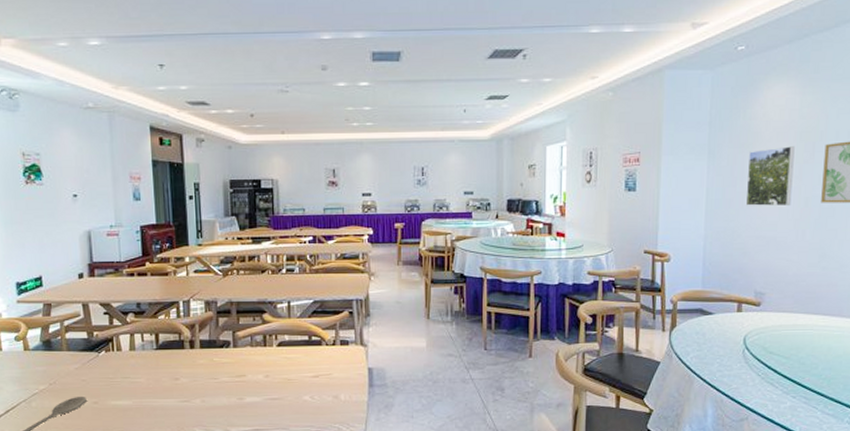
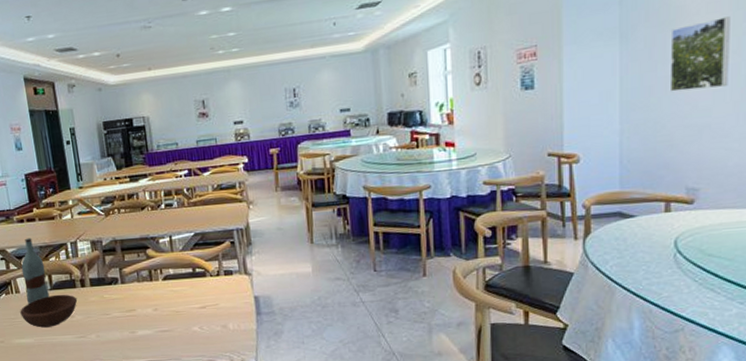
bowl: none [120,355,184,389] -> present [20,294,77,328]
bottle: none [126,293,154,363] -> present [21,238,50,304]

